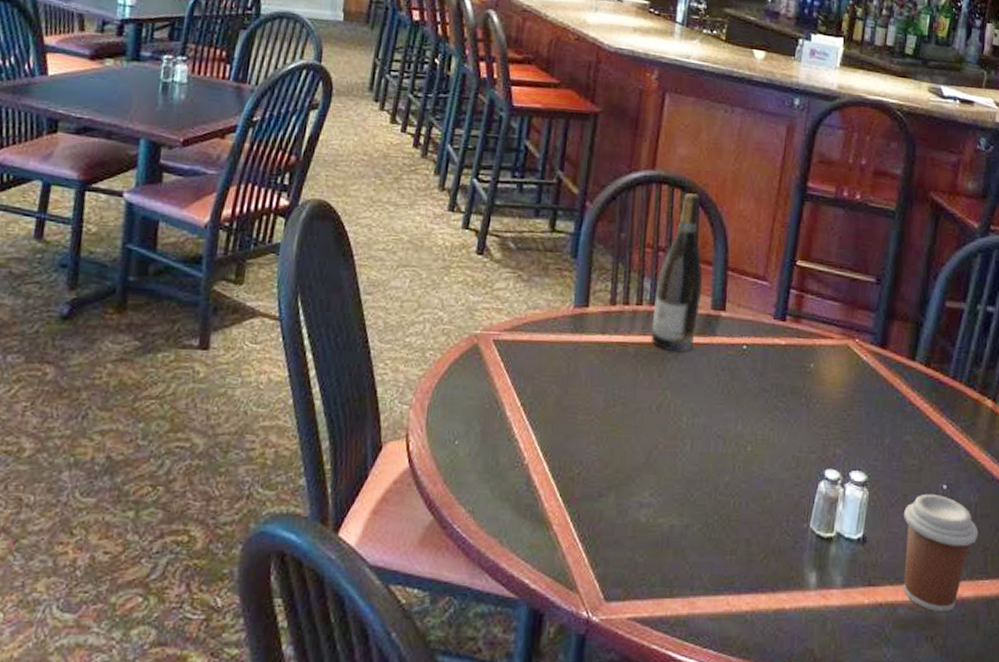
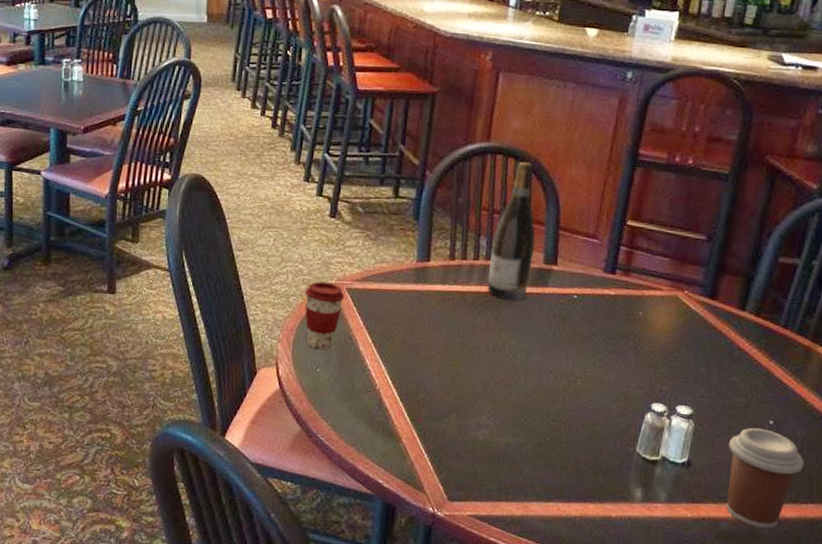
coffee cup: none [443,332,491,417] -> present [304,281,345,350]

